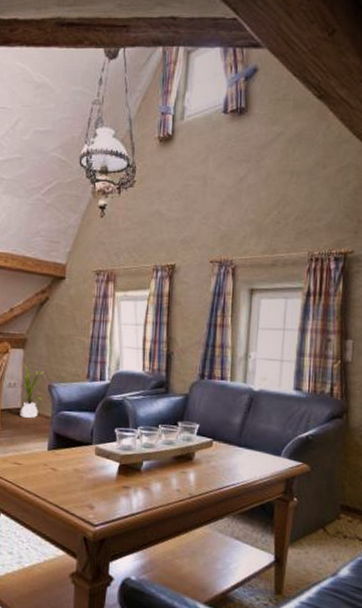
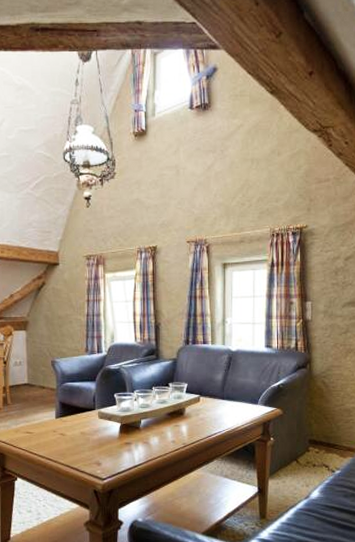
house plant: present [19,364,44,418] -> none [25,344,47,391]

